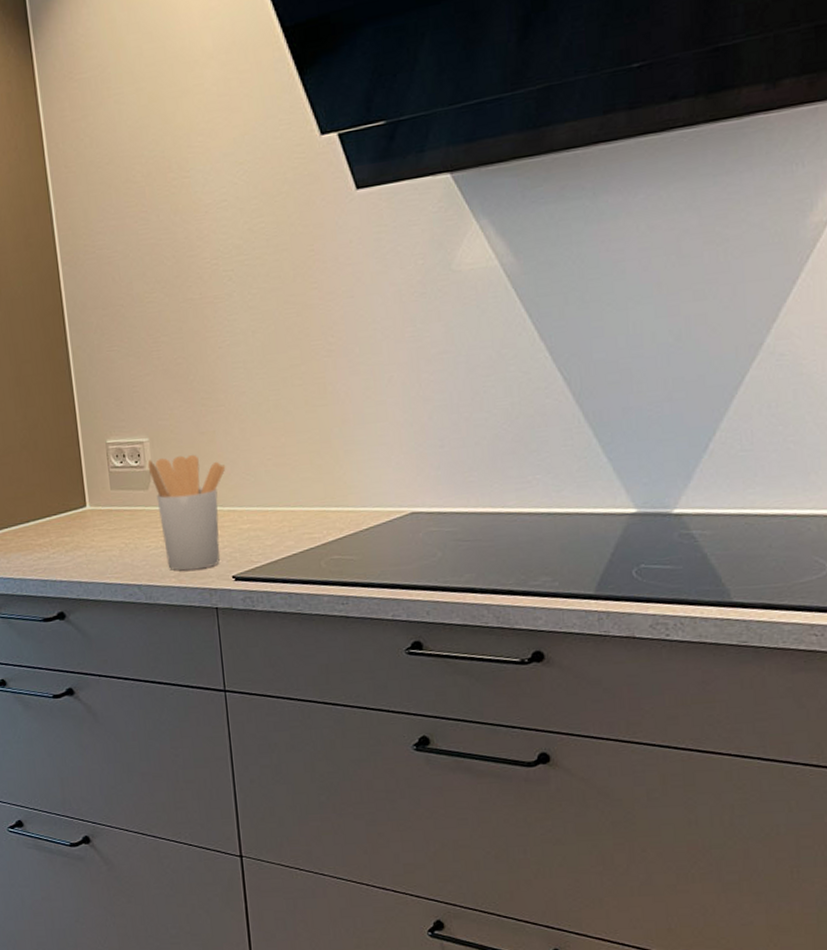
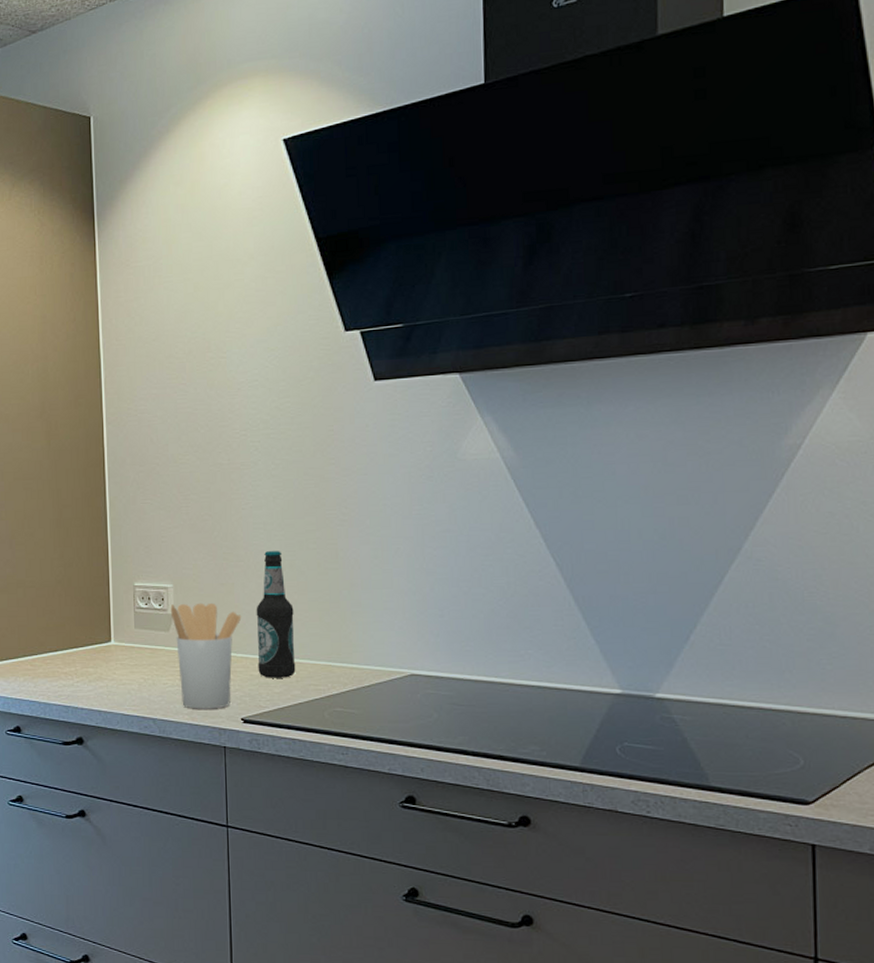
bottle: none [240,391,288,531] -> present [256,551,296,678]

